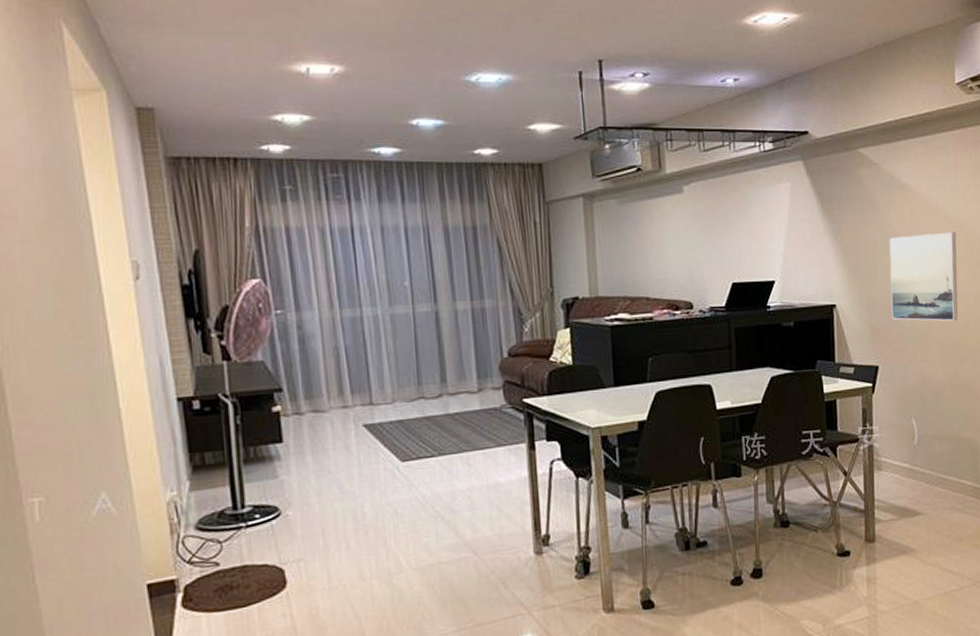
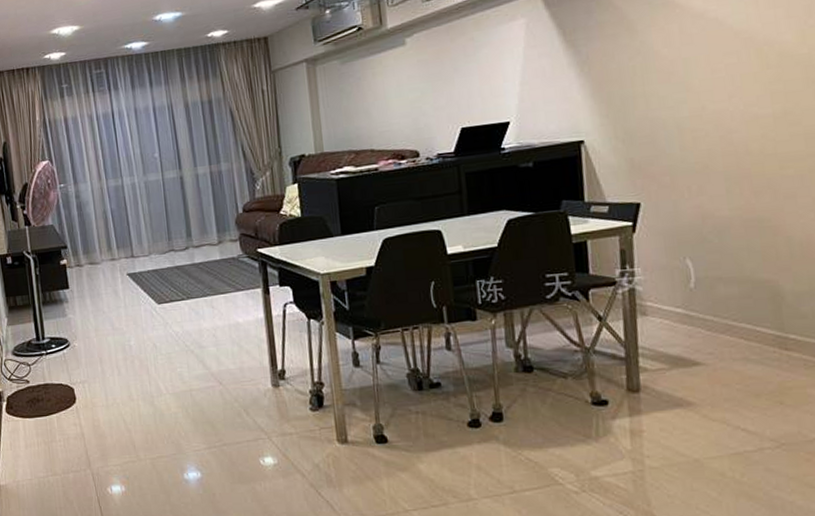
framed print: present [889,232,958,321] -> none [651,45,750,152]

